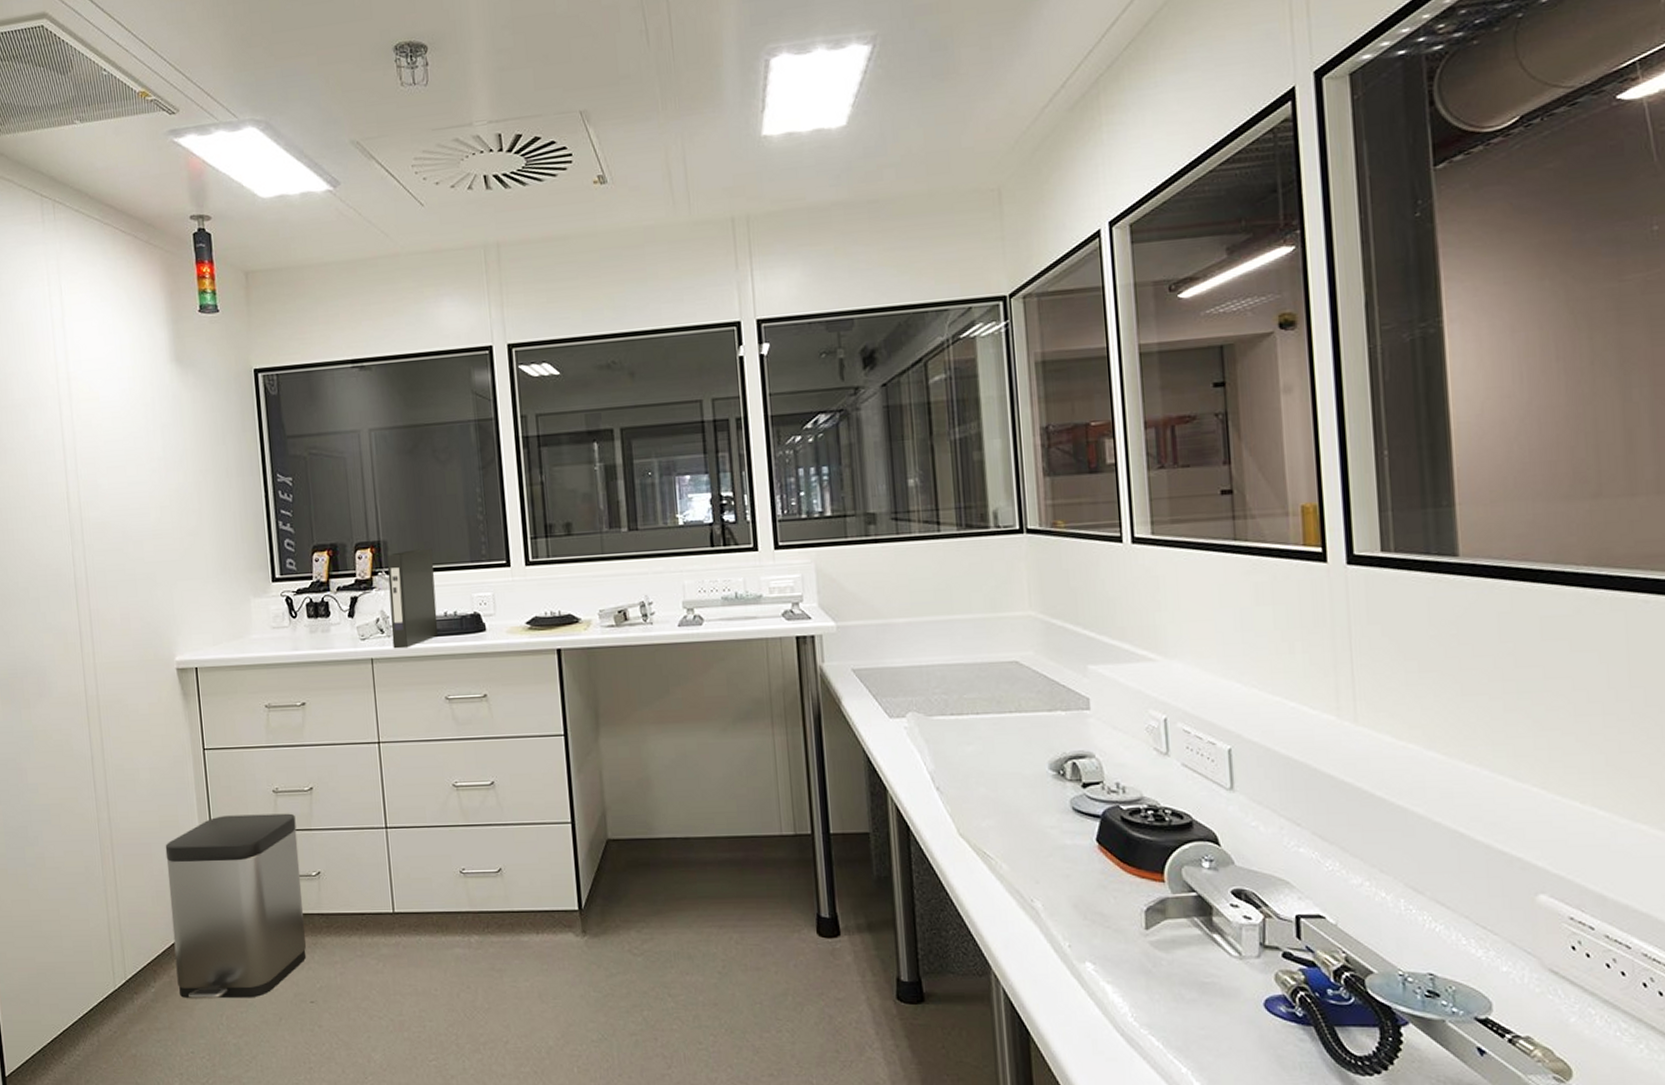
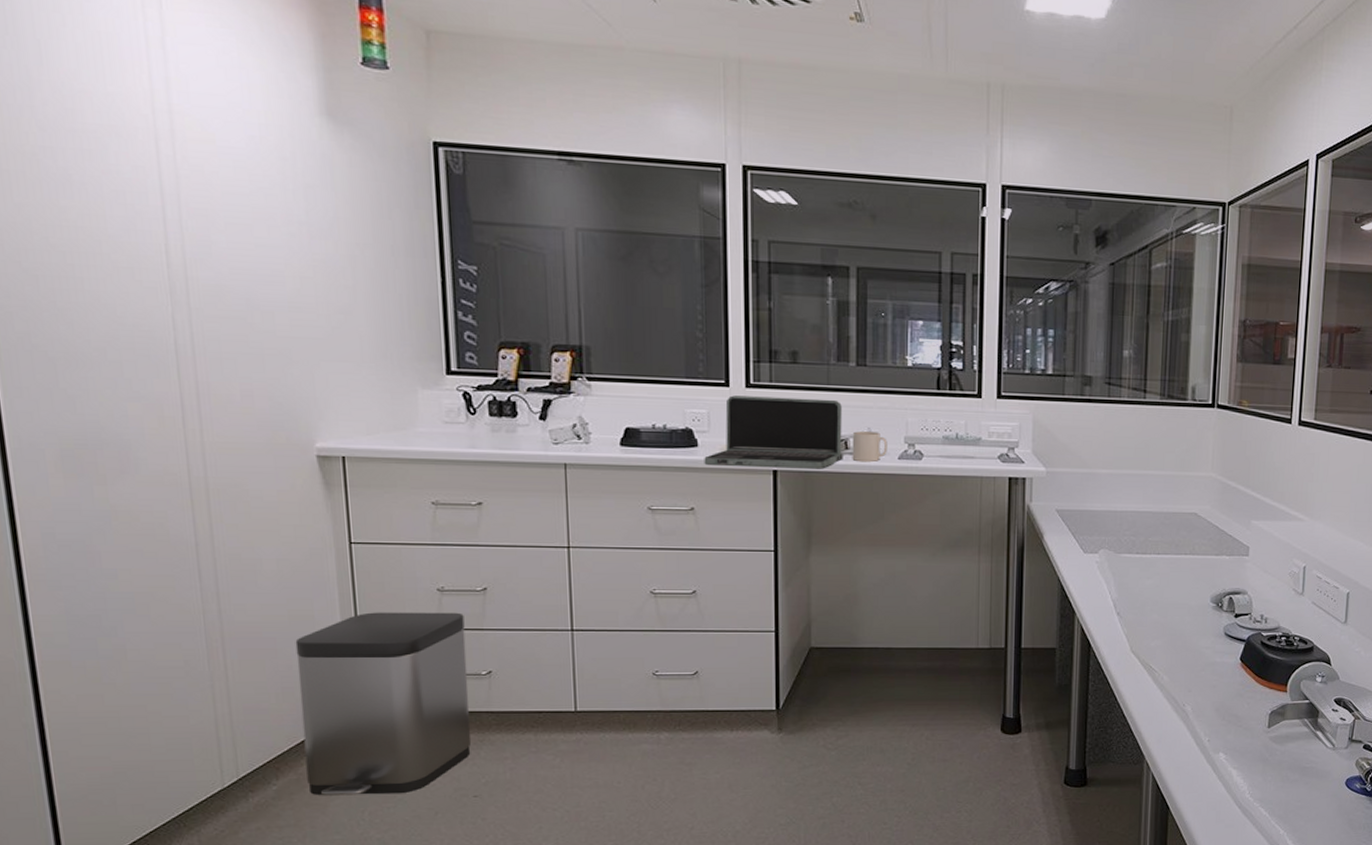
binder: present [386,548,438,649] -> none [589,358,644,457]
laptop: none [492,569,624,650] -> present [704,395,843,469]
mug: none [630,599,667,633] -> present [852,431,887,463]

